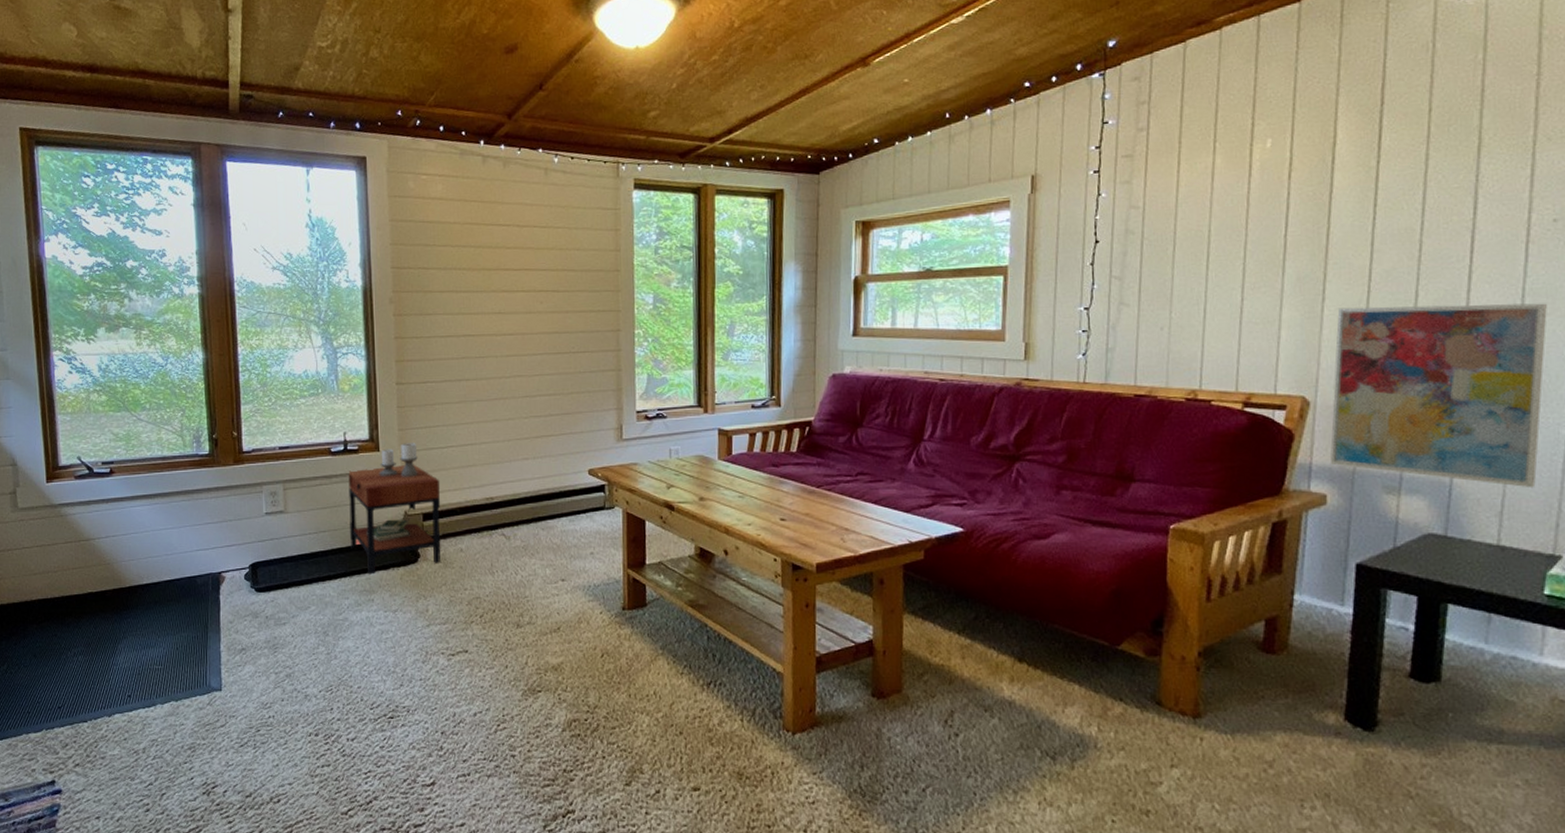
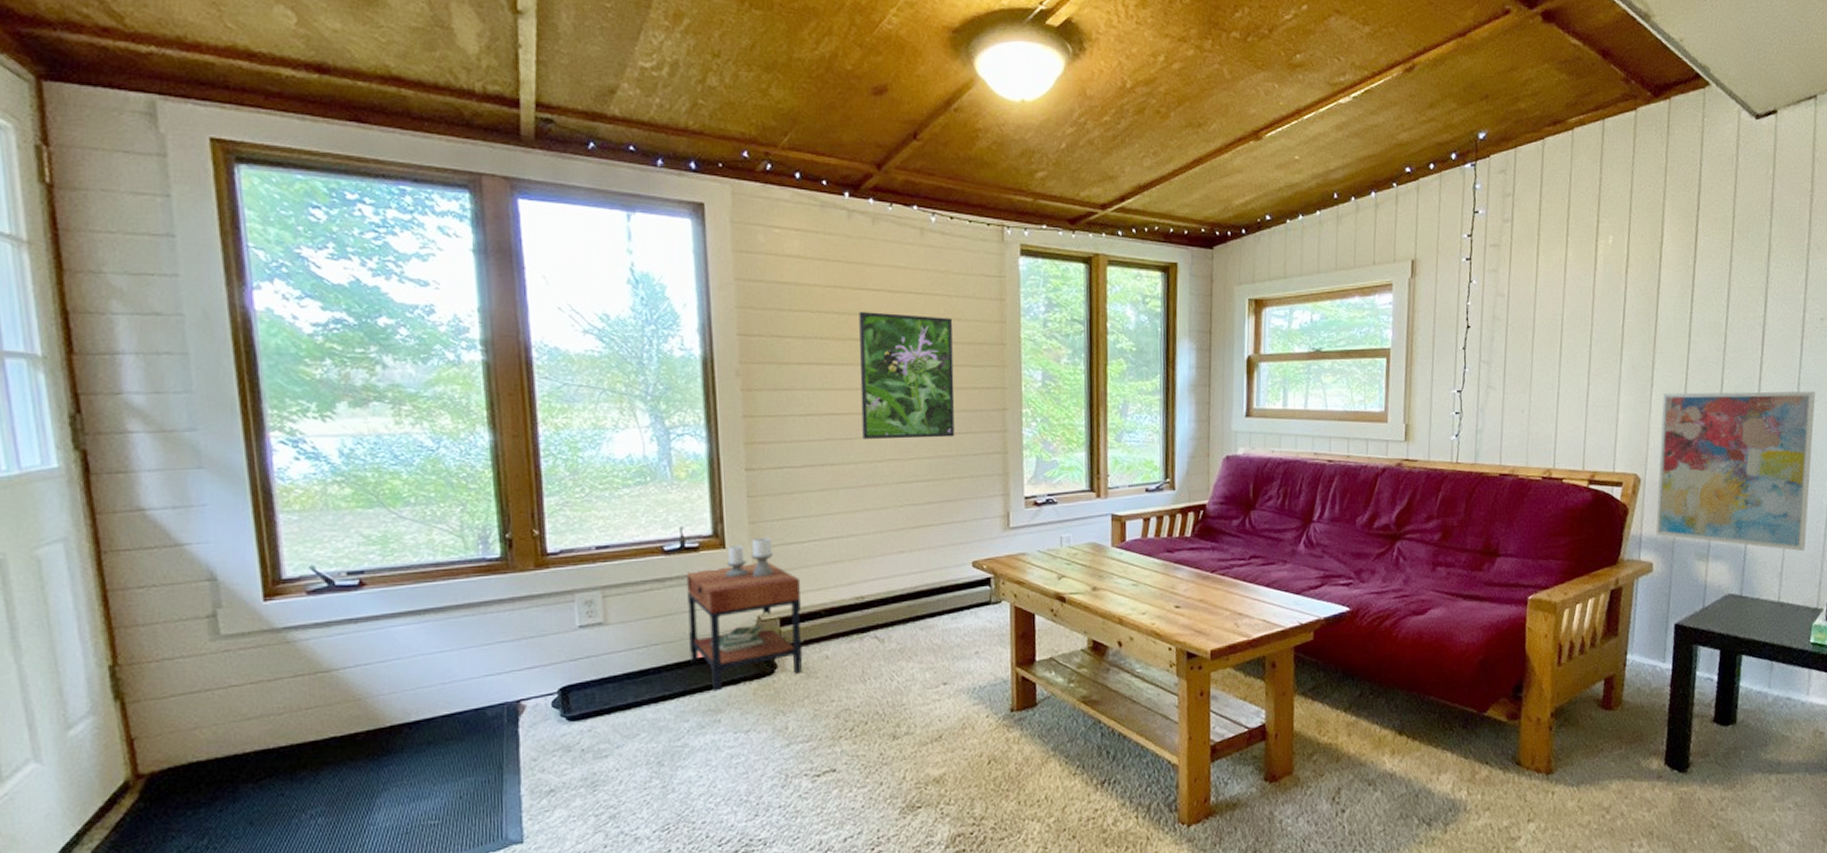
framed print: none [491,244,574,358] -> present [859,311,955,439]

